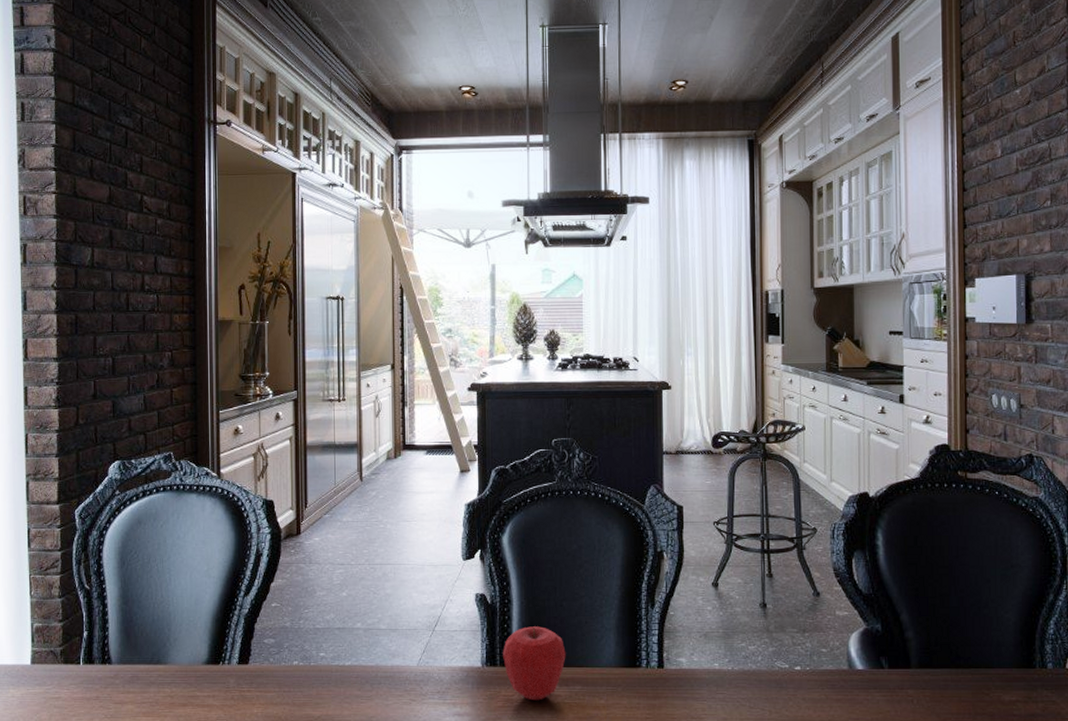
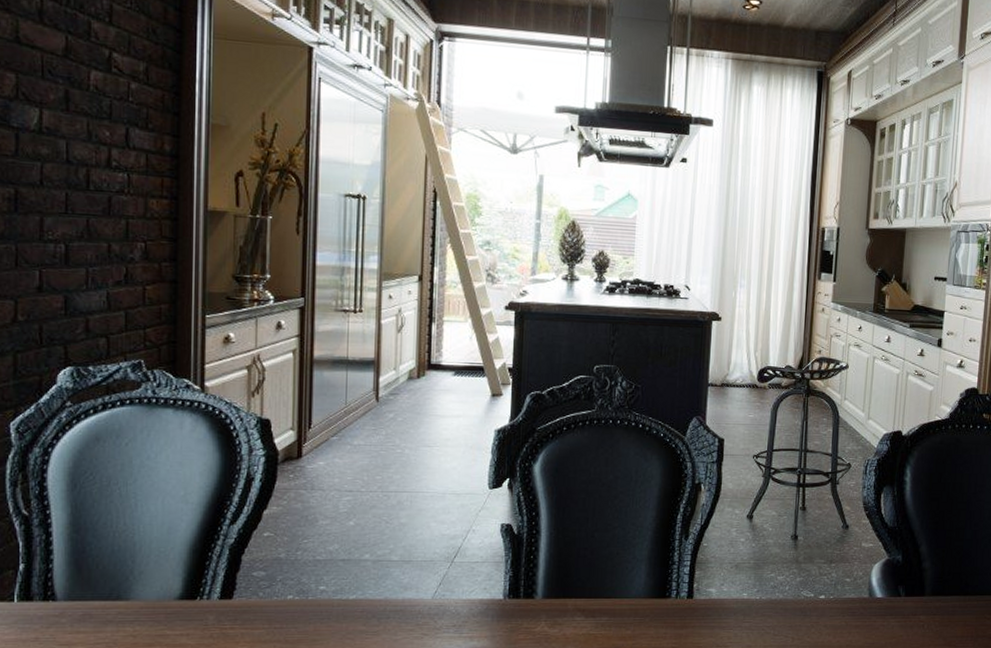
apple: present [503,626,566,701] -> none [527,558,595,633]

